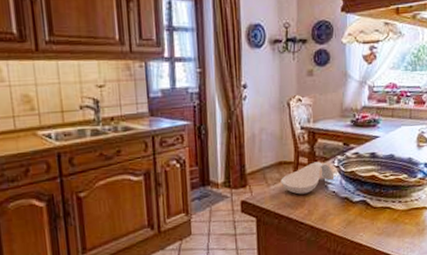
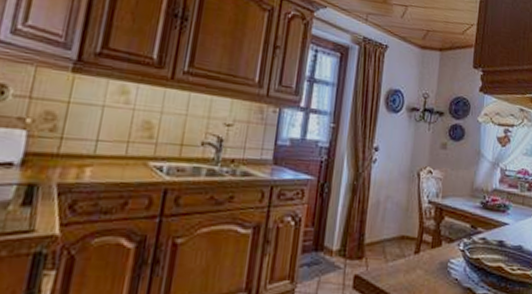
spoon rest: present [281,161,335,195] -> none [400,241,459,277]

